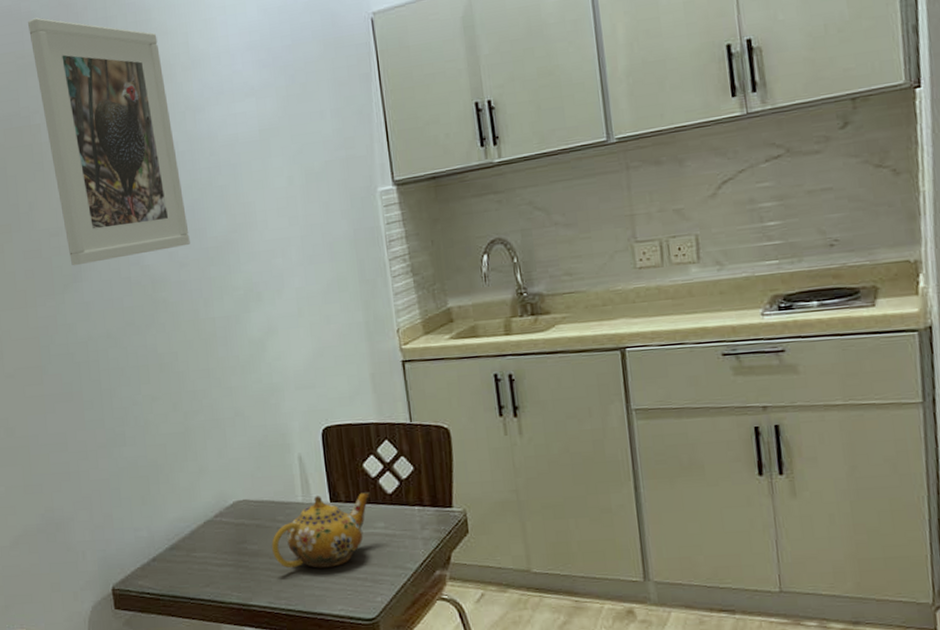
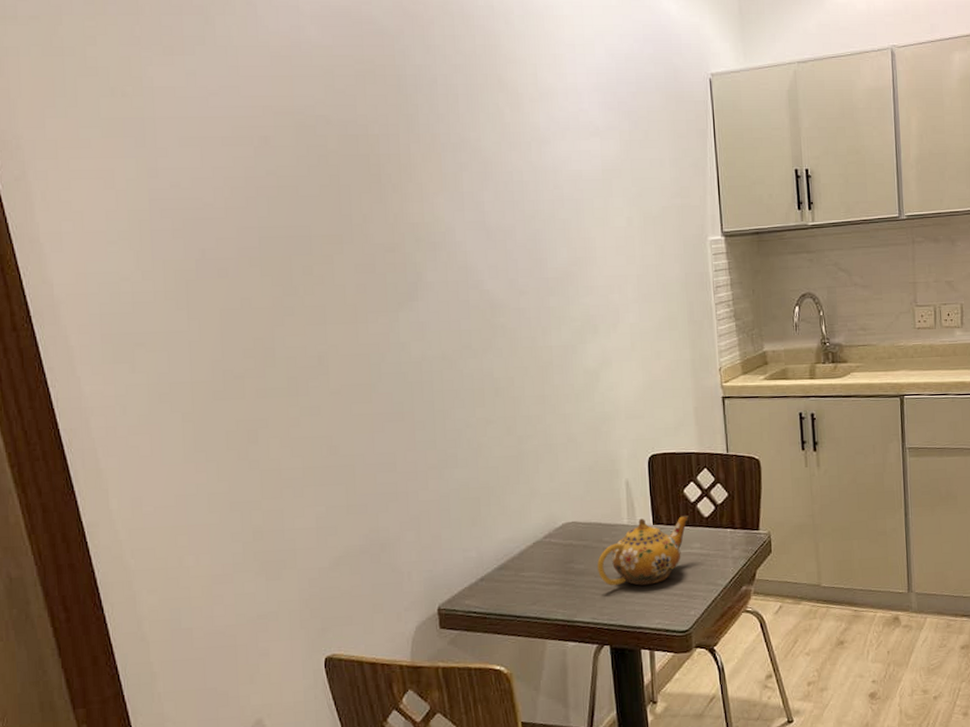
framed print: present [28,17,190,266] -> none [369,24,531,284]

